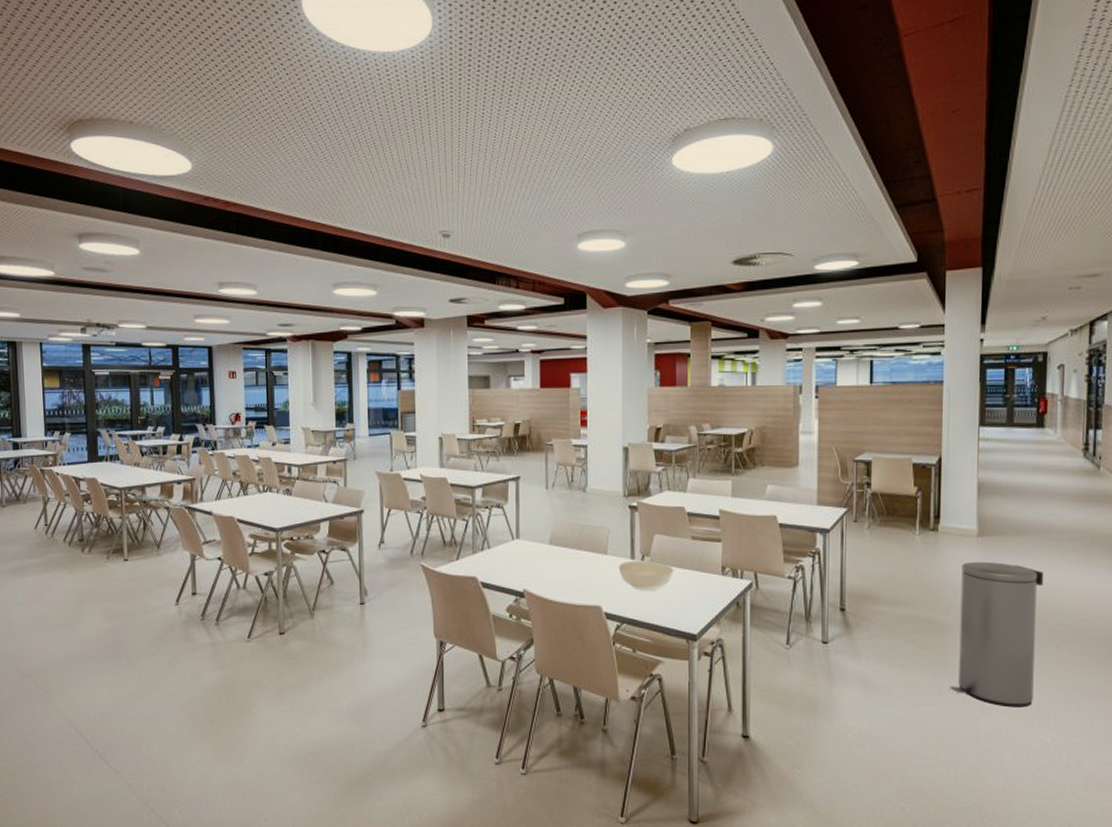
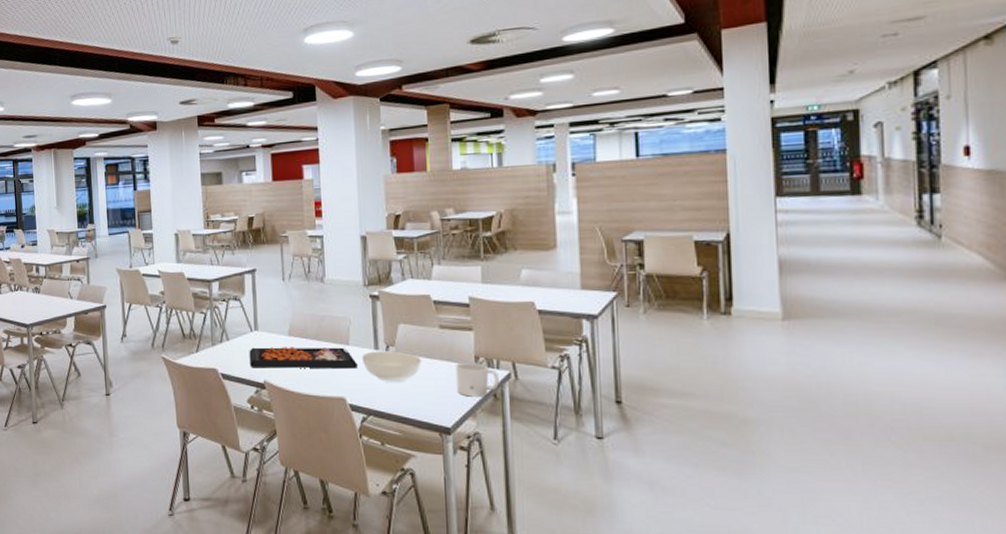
food tray: none [510,556,614,578] -> present [249,347,357,369]
mug: none [703,572,742,605] -> present [455,362,499,397]
pedal bin: present [950,561,1044,708] -> none [759,348,875,517]

